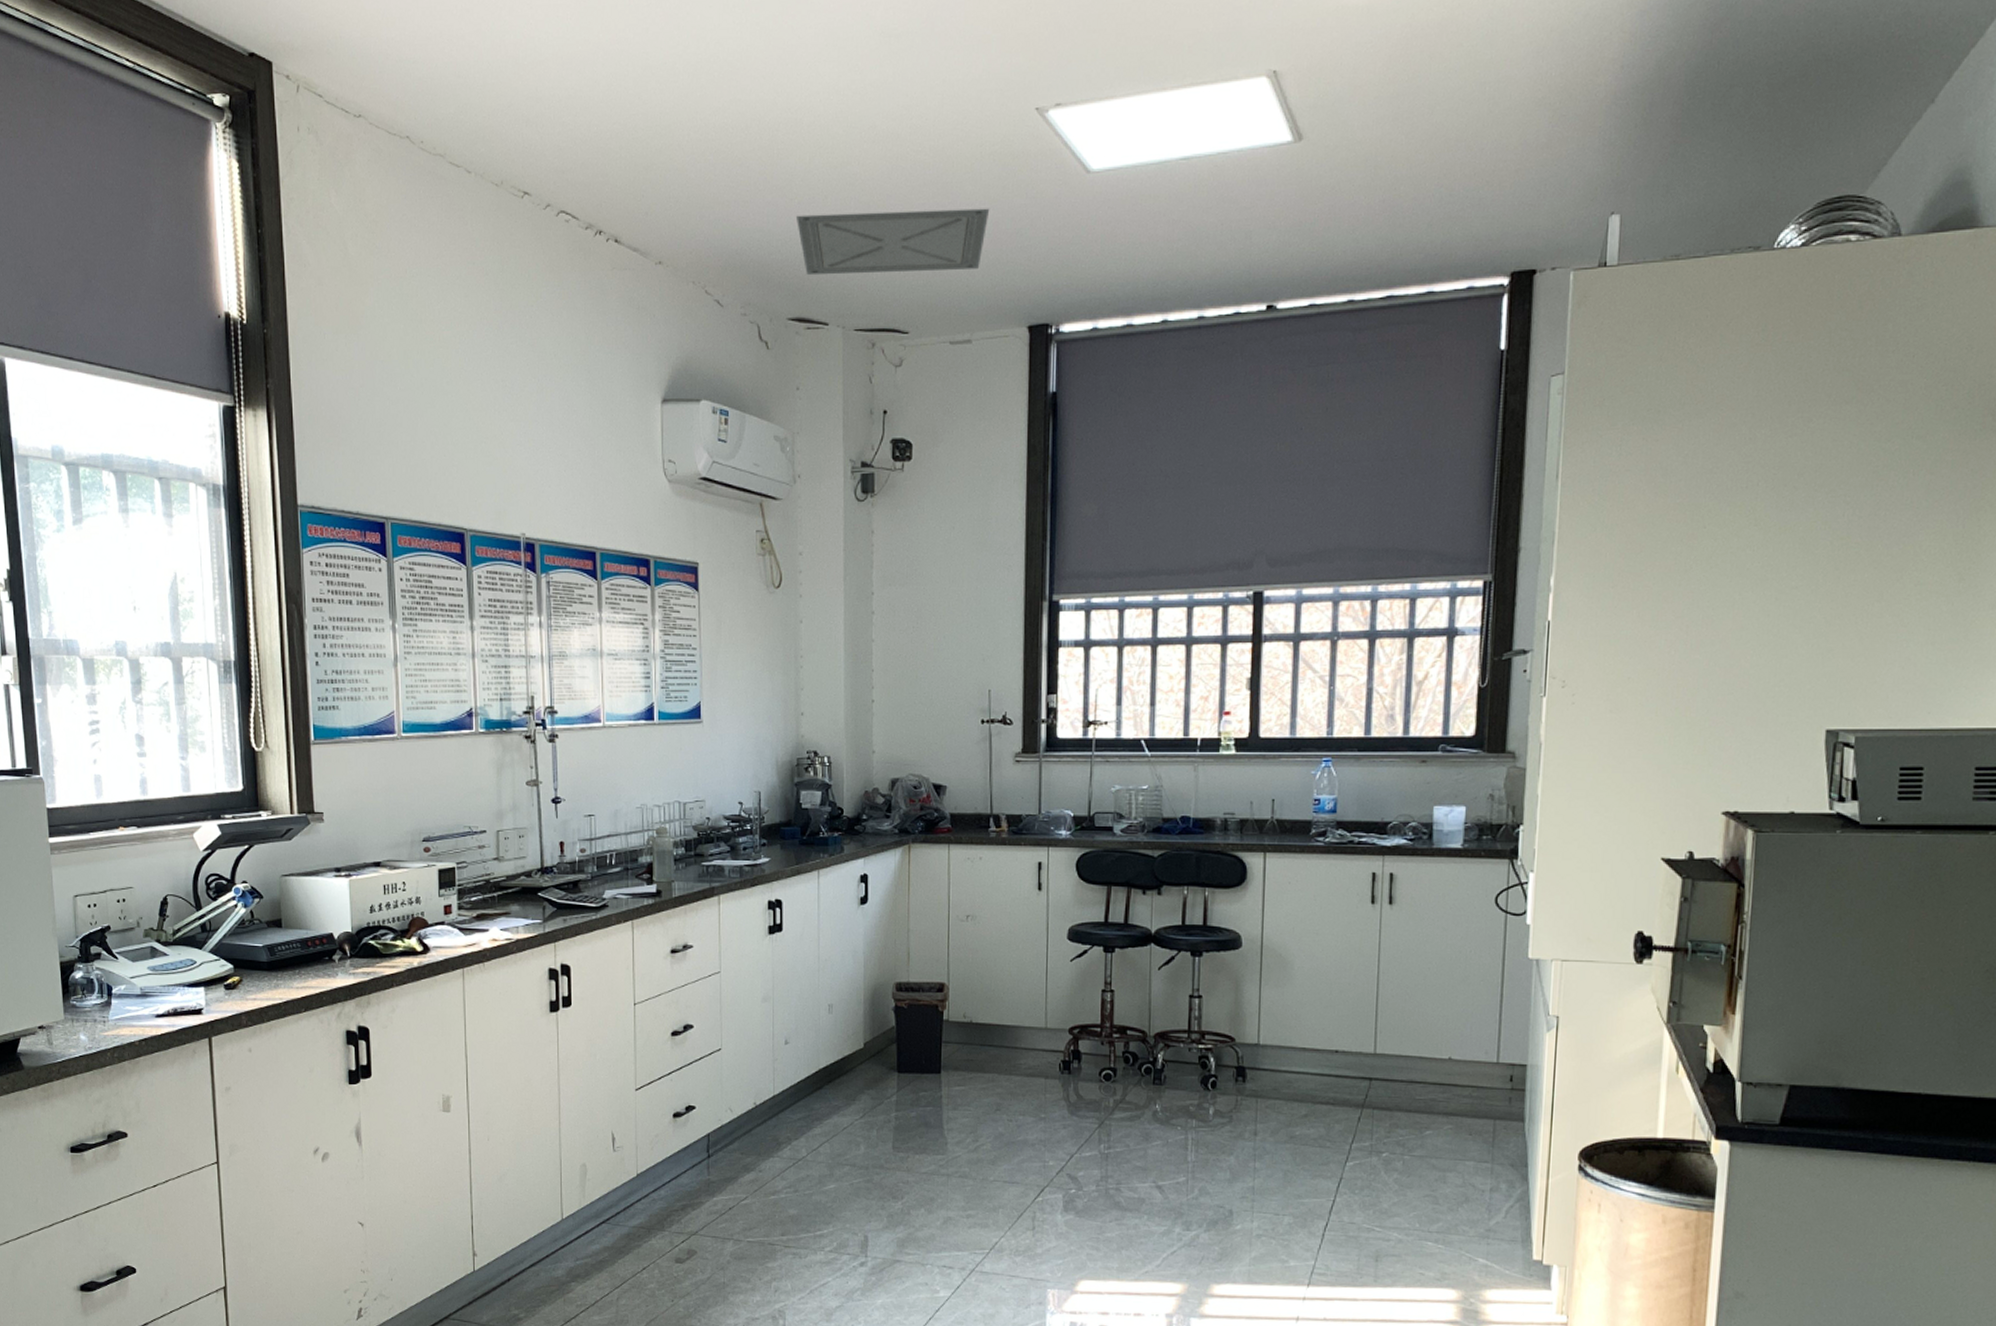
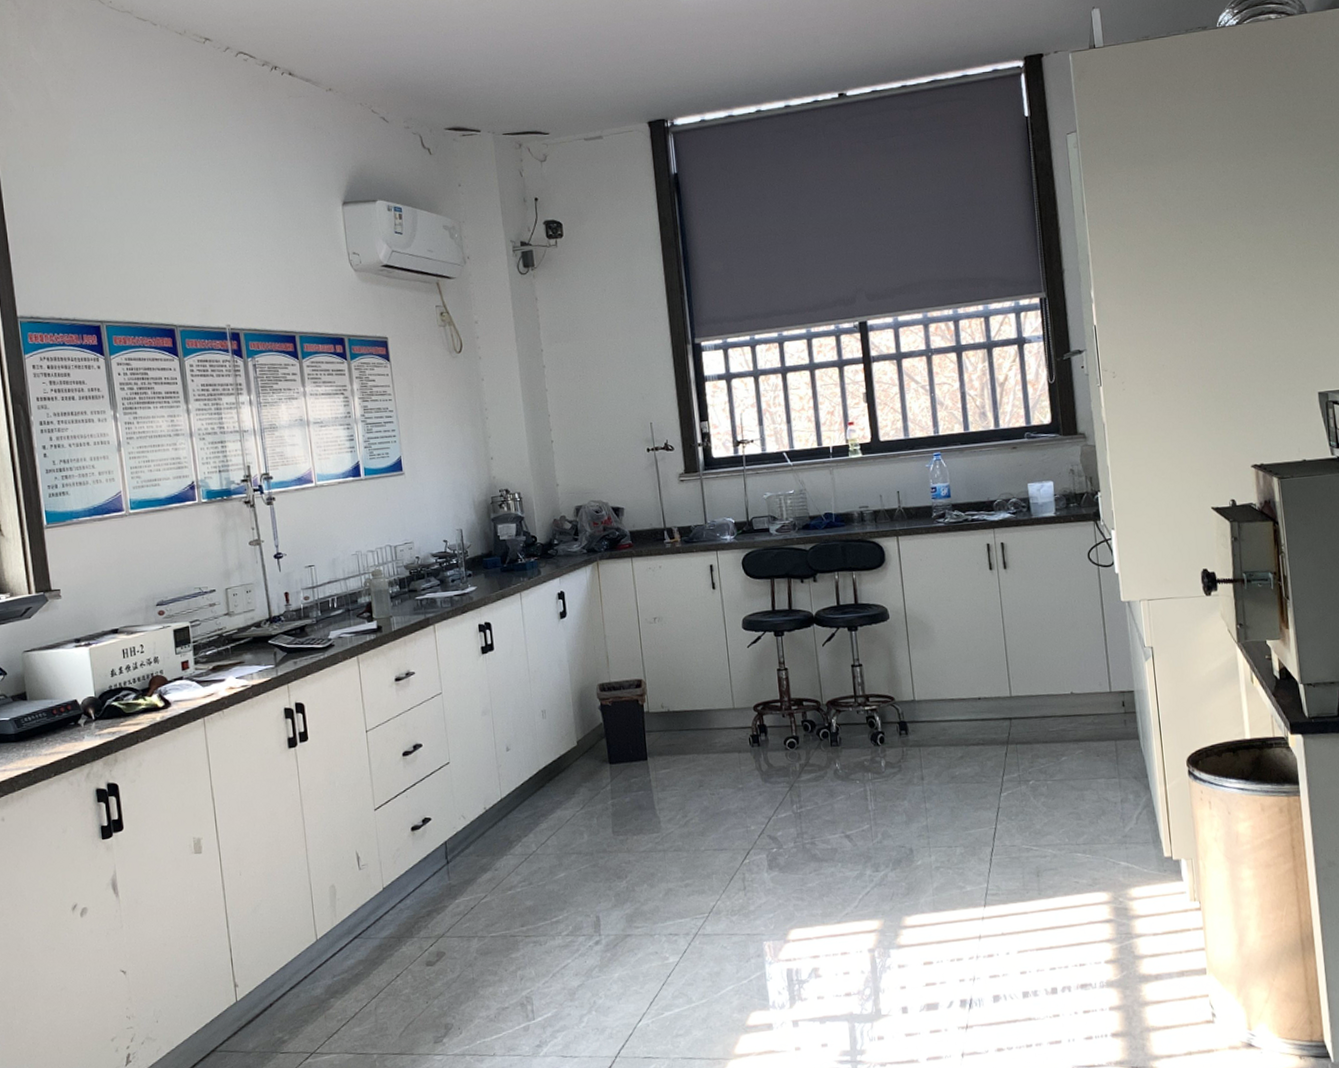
ceiling vent: present [795,208,990,276] -> none [443,30,606,93]

